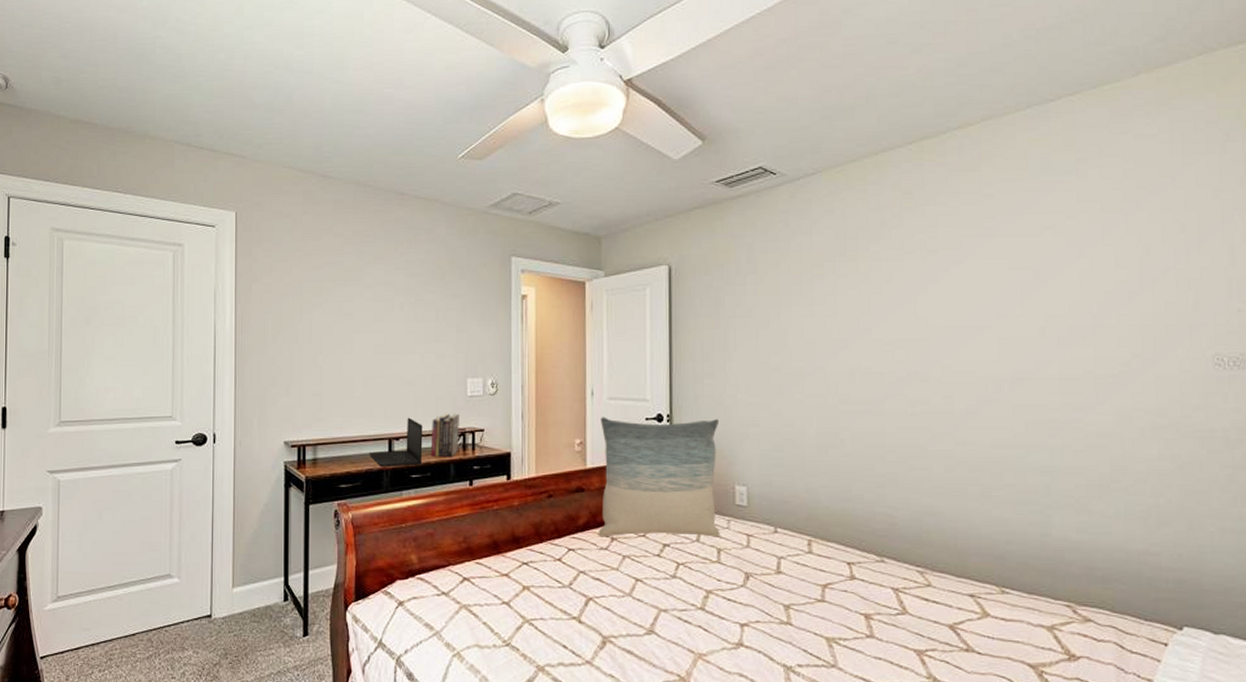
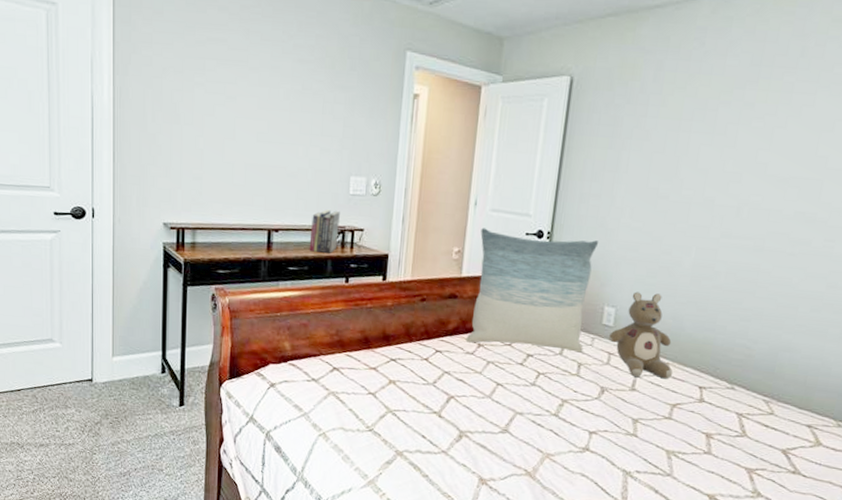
laptop: present [368,417,423,467] -> none [247,210,303,259]
stuffed bear: none [744,467,816,559] -> present [608,291,673,379]

